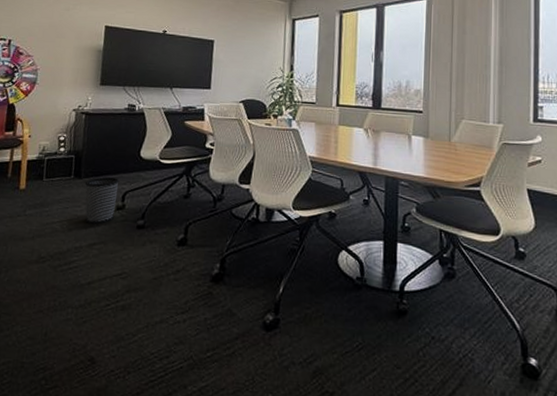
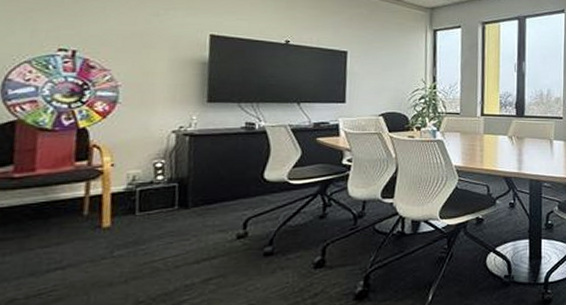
wastebasket: present [85,177,120,224] -> none [195,204,239,257]

